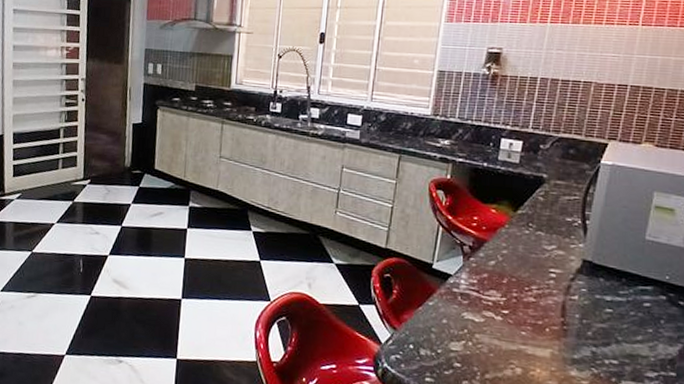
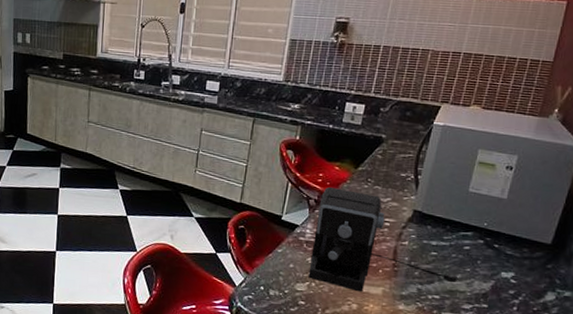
coffee maker: none [464,231,639,354] -> present [308,186,459,292]

